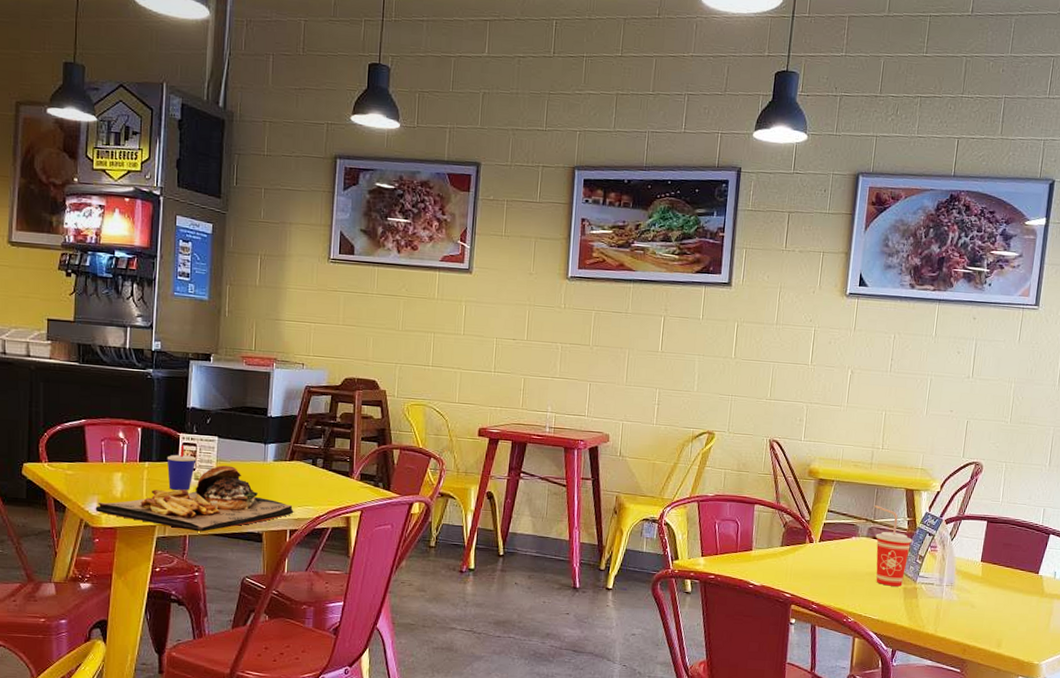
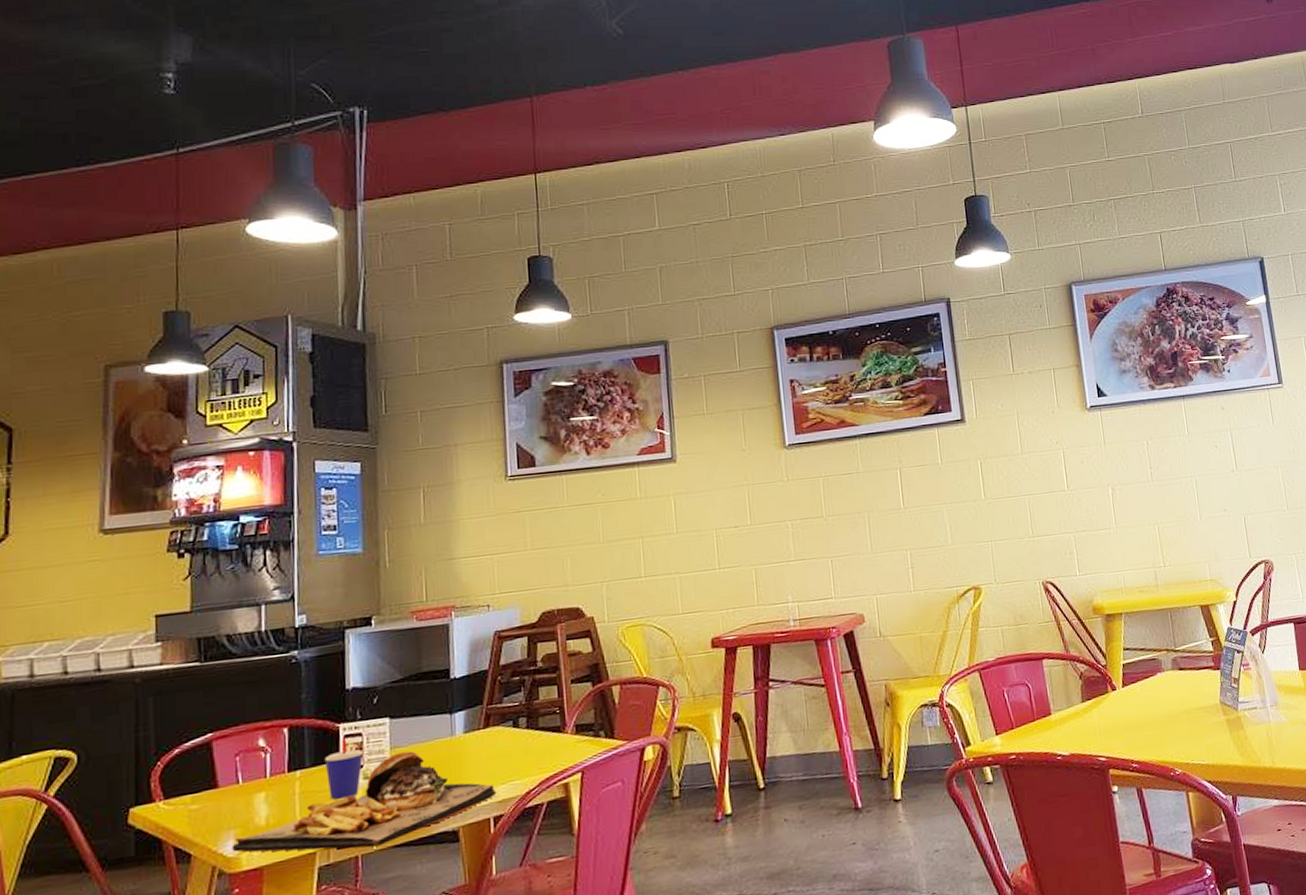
beverage cup: present [873,505,912,587] -> none [1171,631,1224,722]

